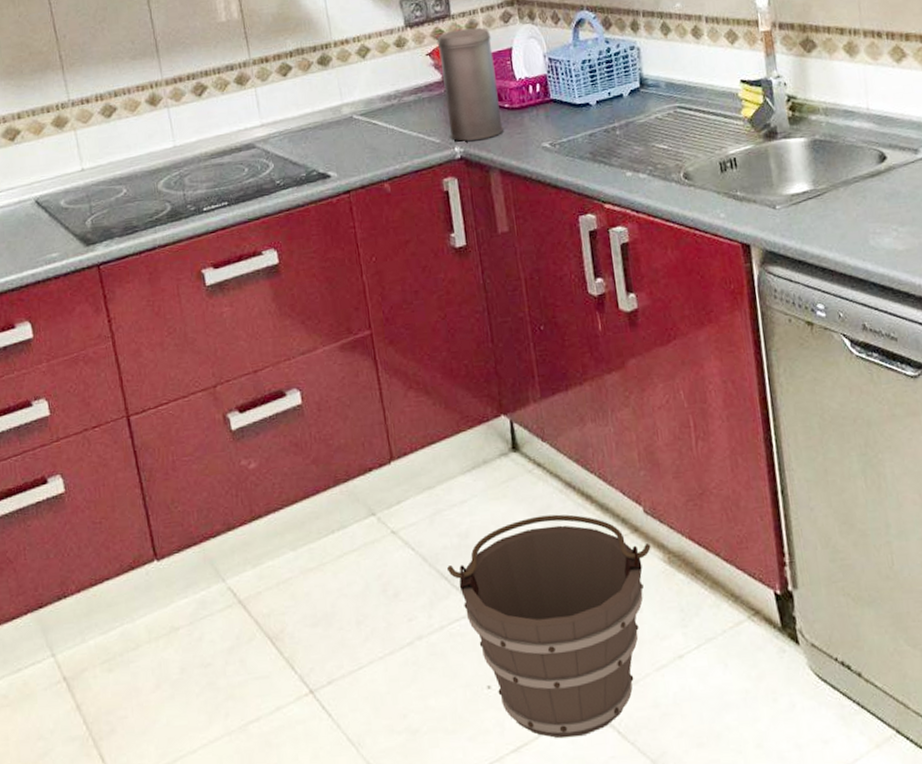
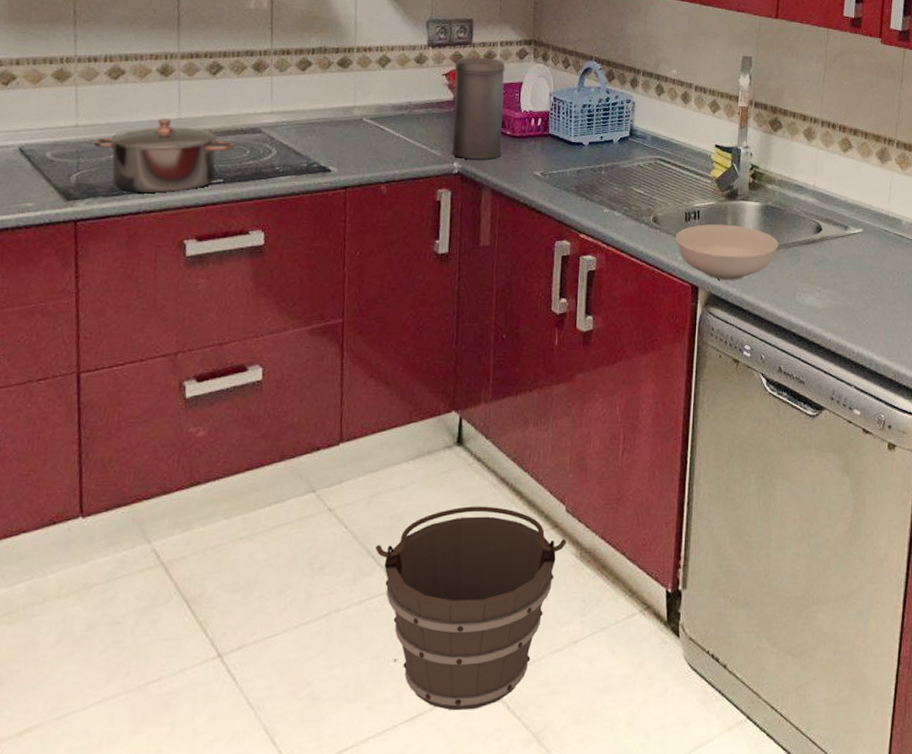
cooking pot: none [100,149,233,228] -> present [93,119,235,194]
bowl: none [713,168,837,234] -> present [675,224,778,280]

